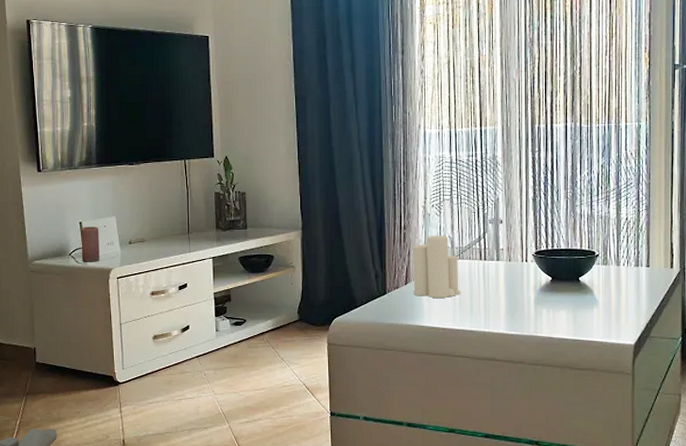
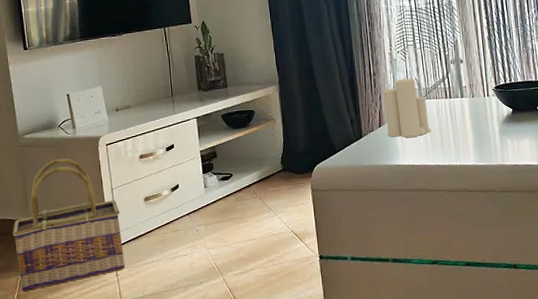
basket: none [17,288,130,420] -> present [12,158,125,292]
candle: present [81,227,100,262] -> none [68,97,88,133]

